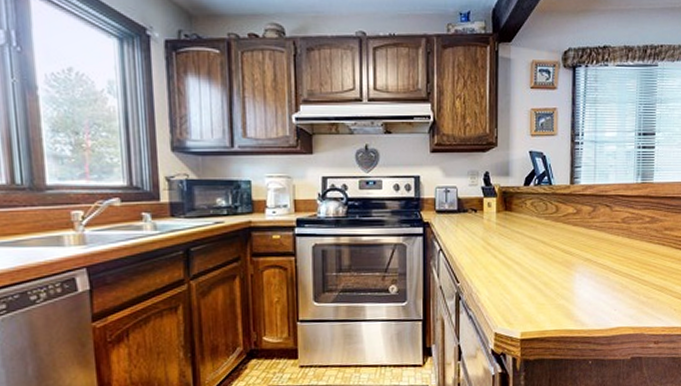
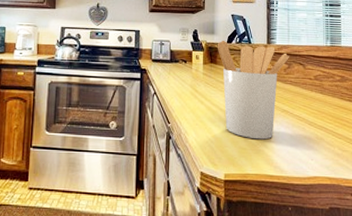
utensil holder: none [512,183,596,293] -> present [217,41,290,140]

